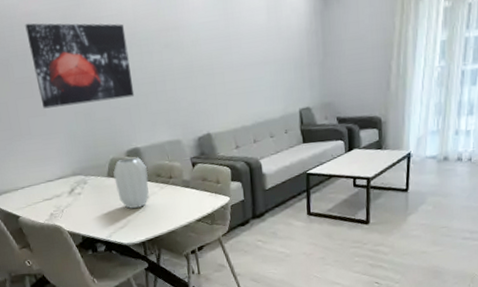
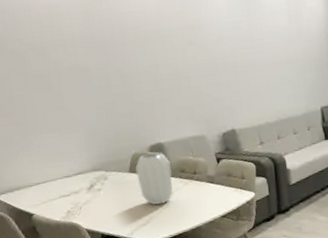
wall art: present [25,23,135,109] -> none [44,16,158,103]

